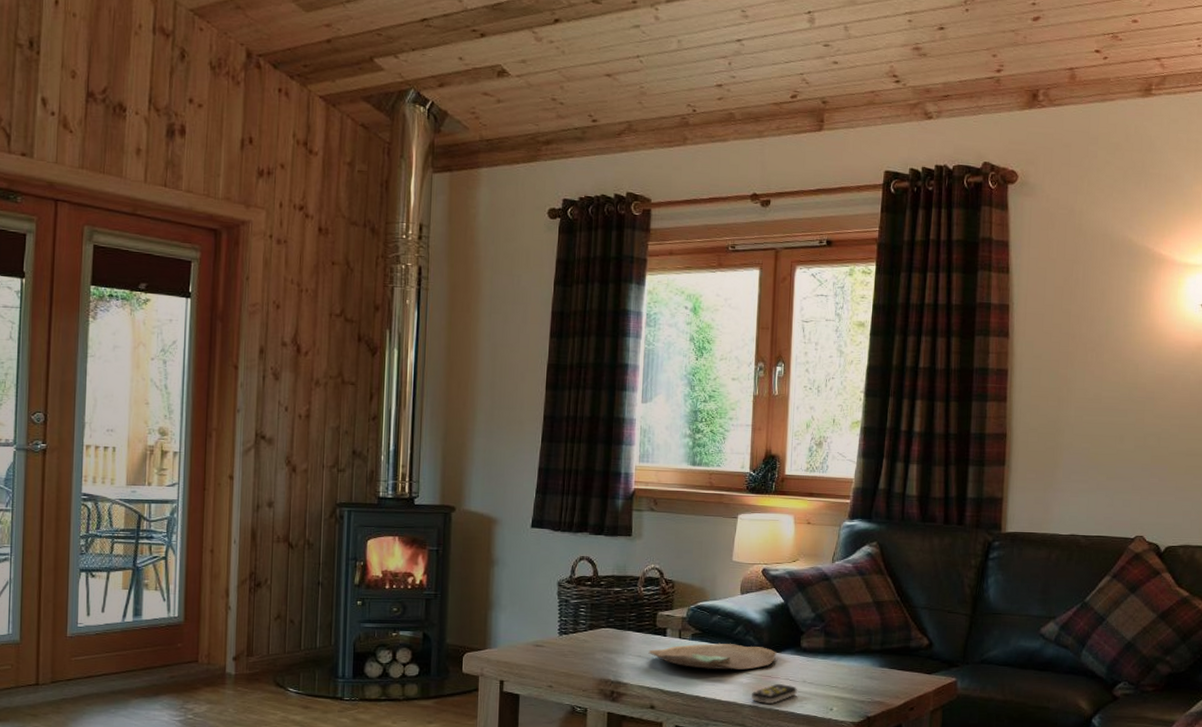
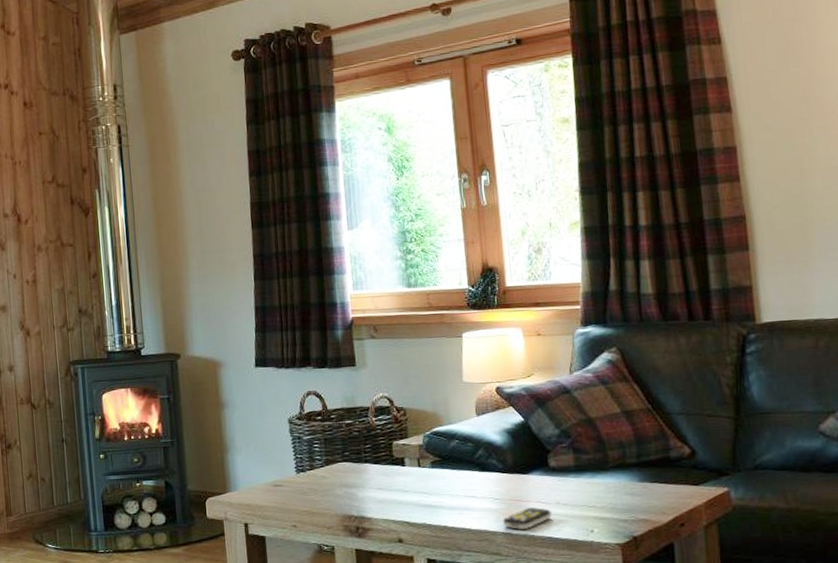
decorative bowl: present [648,643,777,670] -> none [388,468,524,497]

